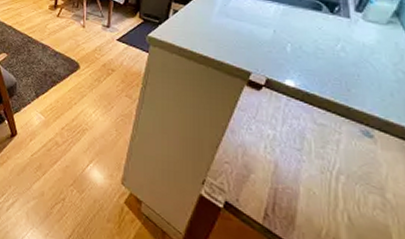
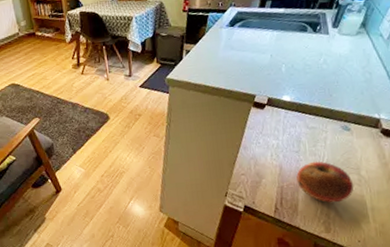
fruit: none [296,166,375,227] -> present [296,161,354,203]

